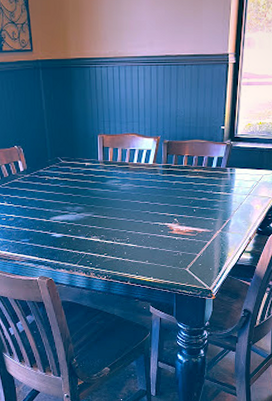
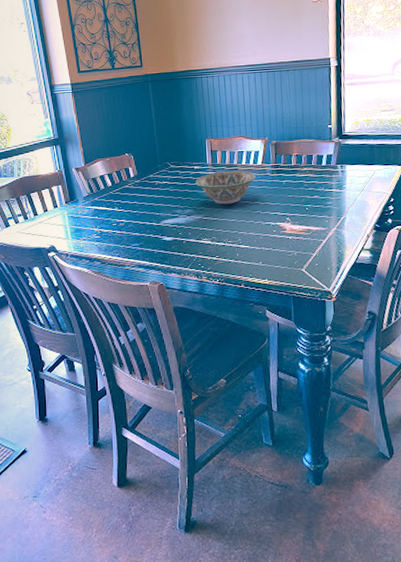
decorative bowl: none [86,169,146,204] -> present [195,170,256,205]

